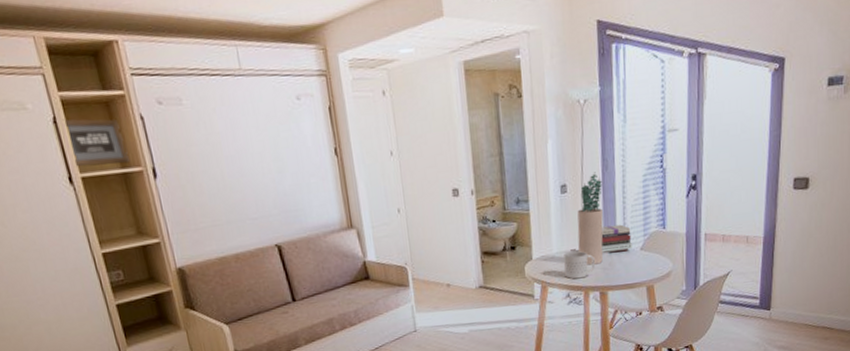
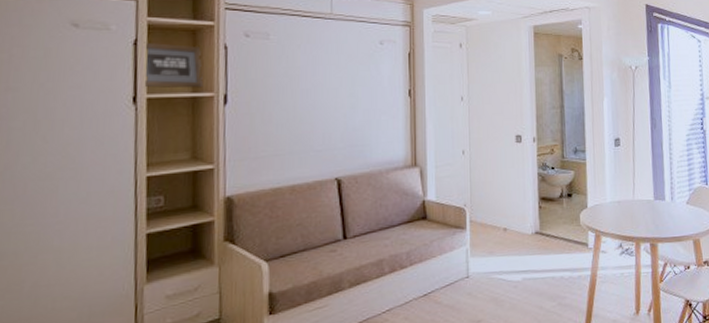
mug: present [563,251,595,279] -> none [616,202,646,230]
vase: present [577,172,604,266] -> none [629,129,653,216]
books: present [601,224,633,253] -> none [651,178,680,205]

